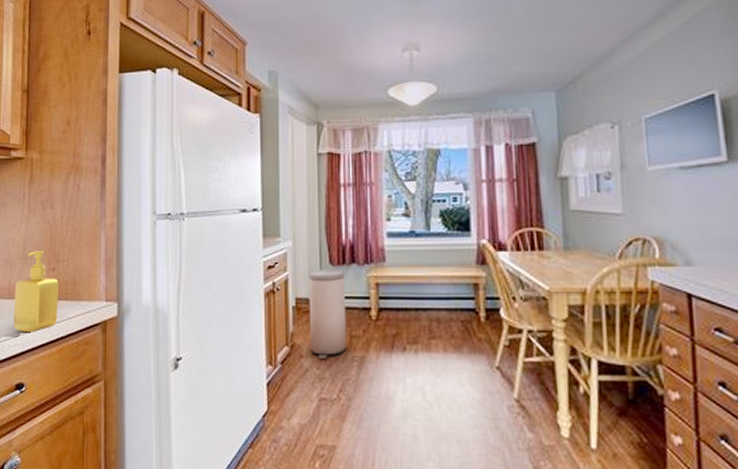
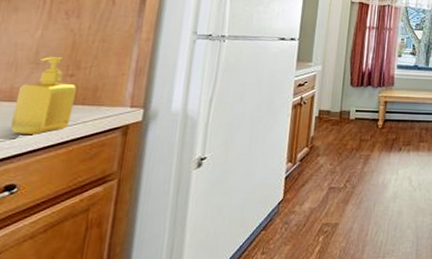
pedal bin: present [309,268,346,358] -> none [327,88,362,157]

